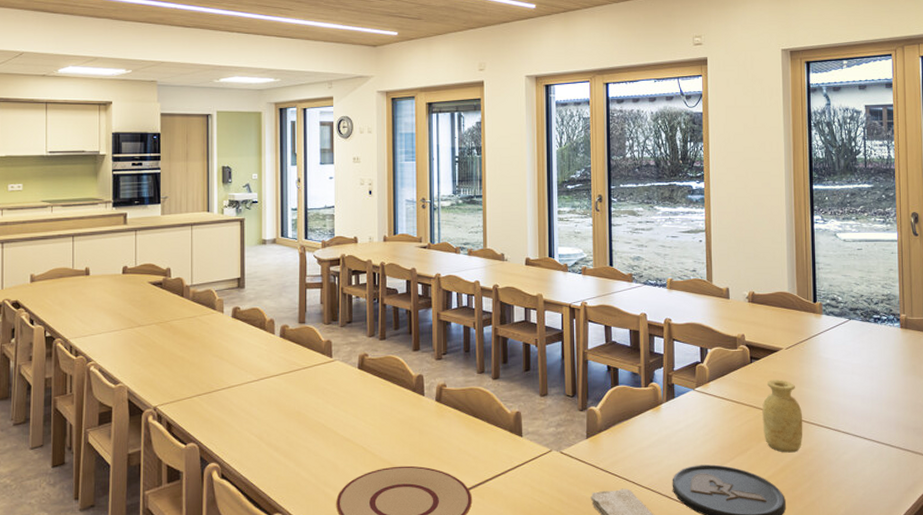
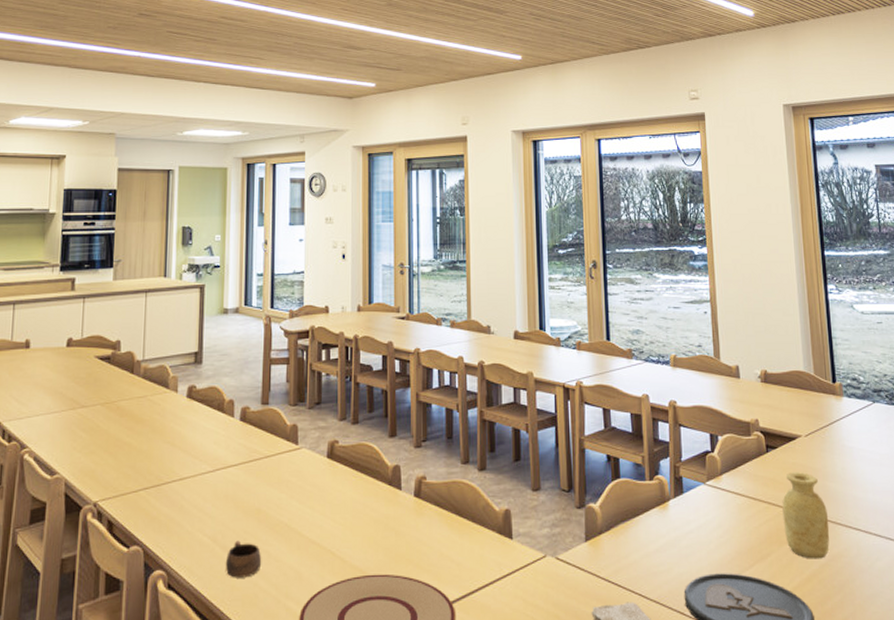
cup: none [272,438,303,469] -> present [226,540,262,578]

